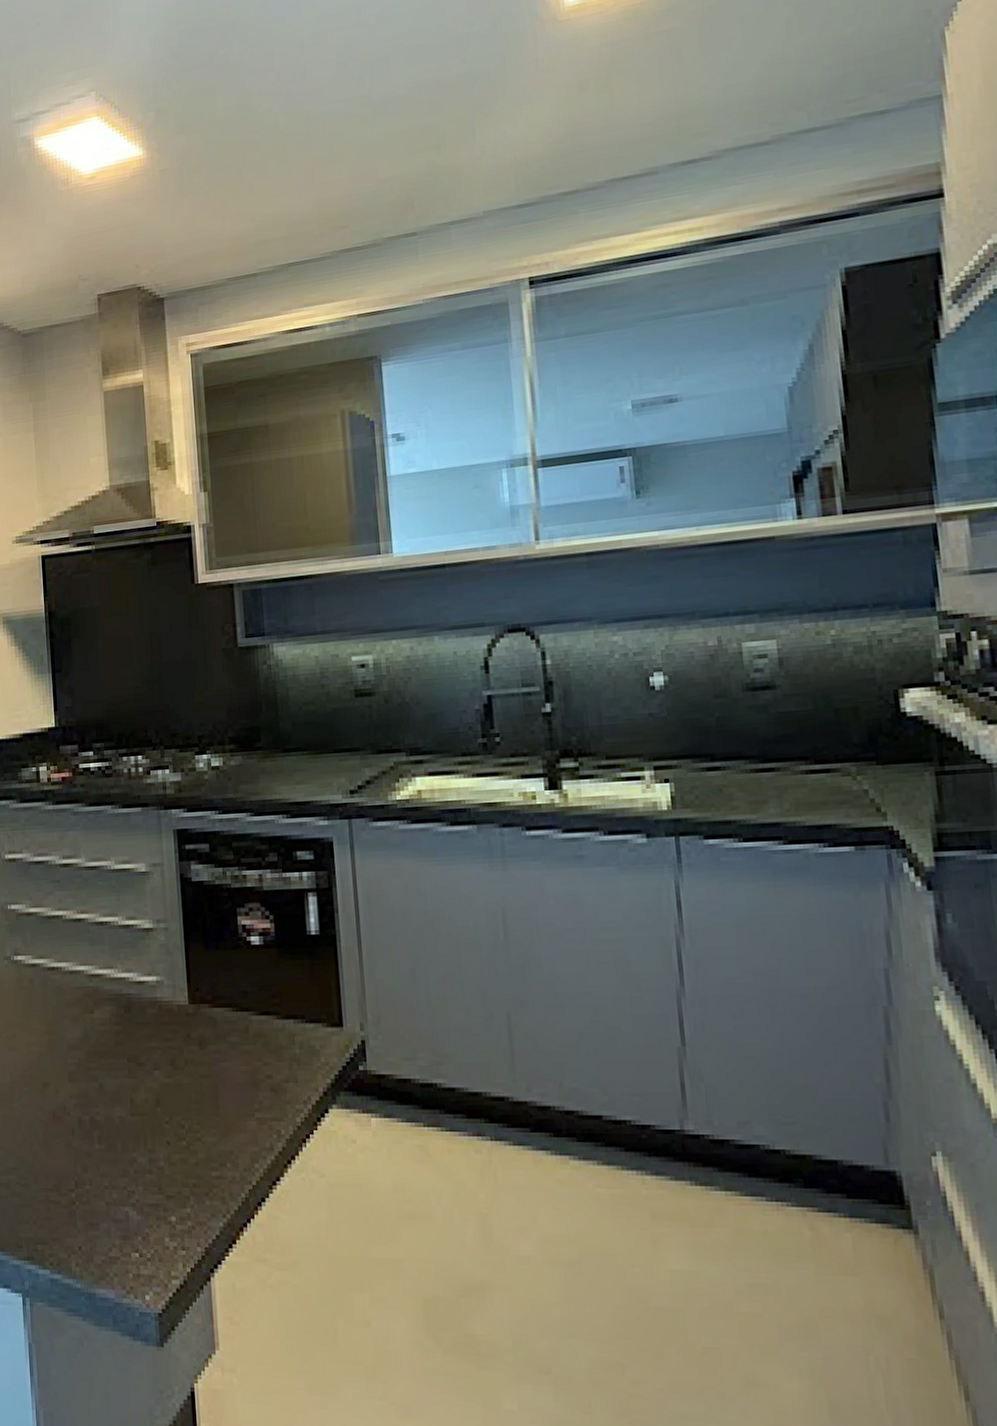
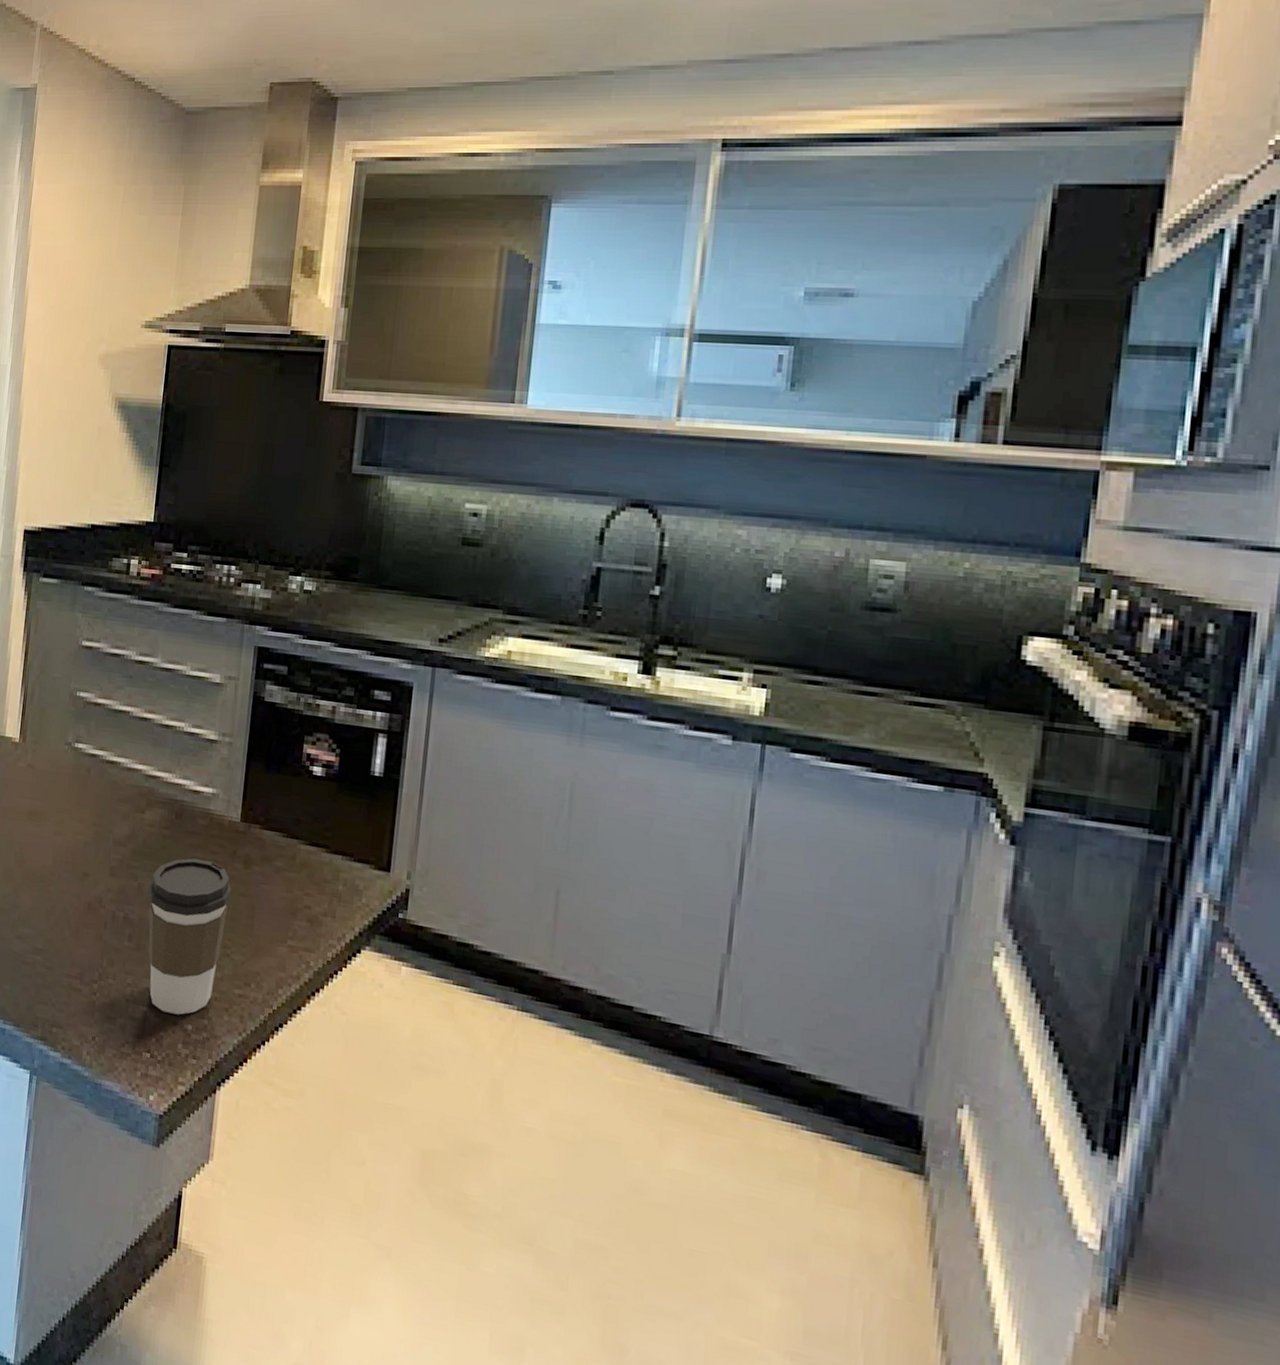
coffee cup: none [109,1049,192,1209] -> present [147,858,232,1015]

